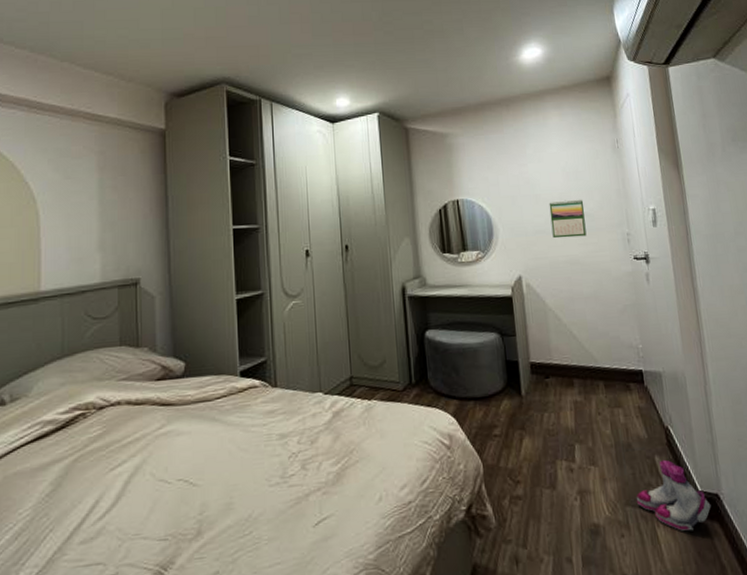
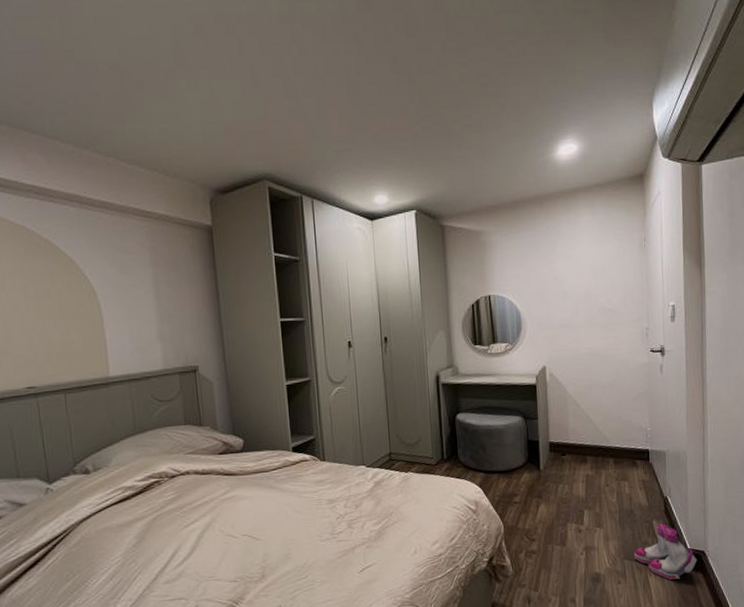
calendar: present [549,199,587,239] -> none [575,295,608,332]

